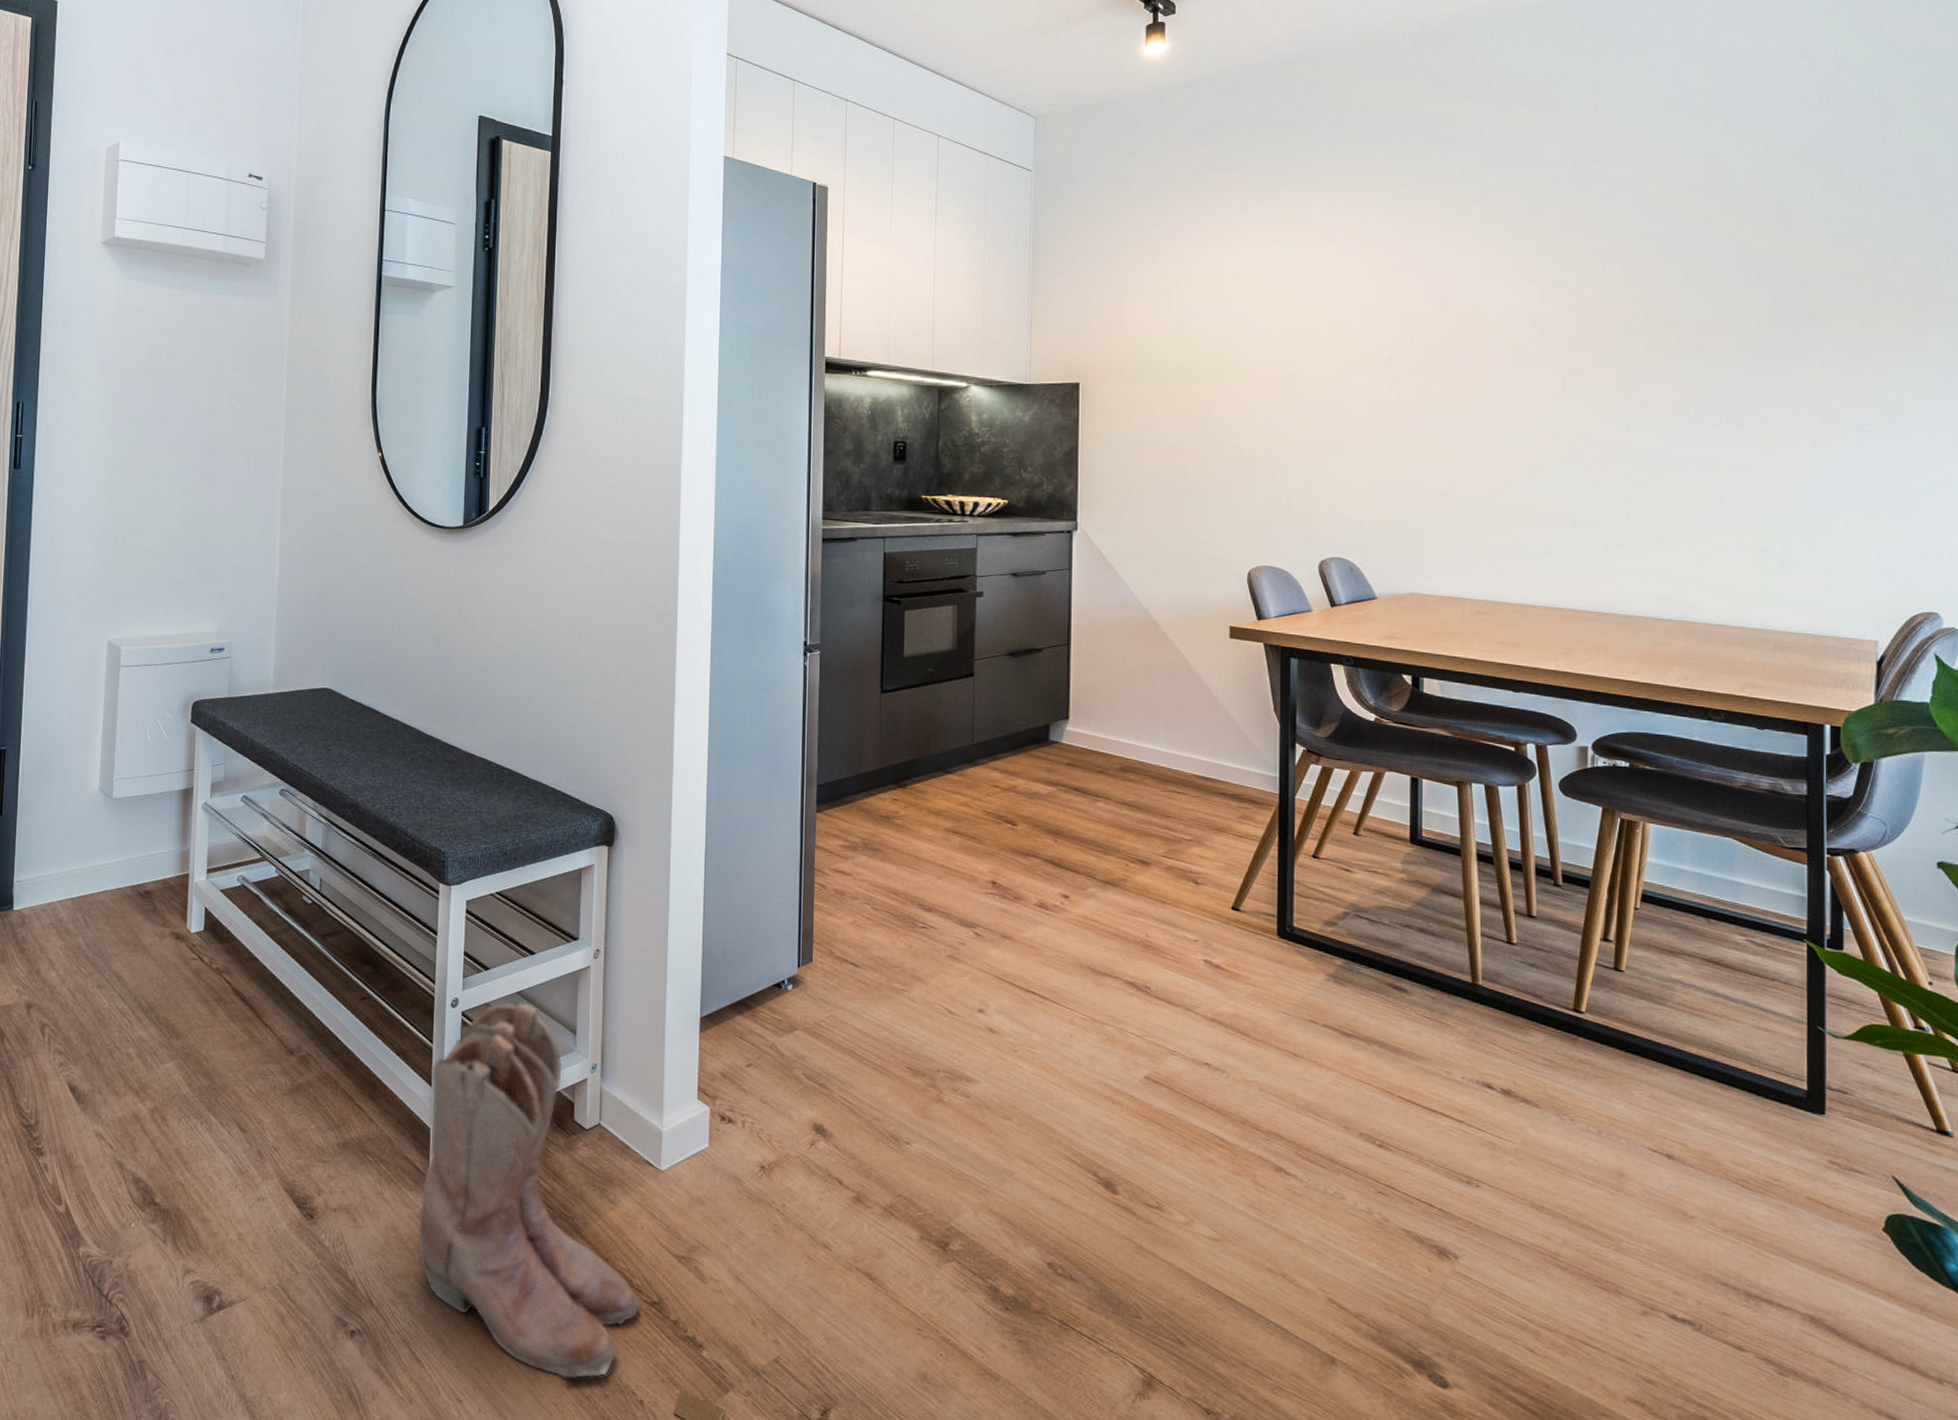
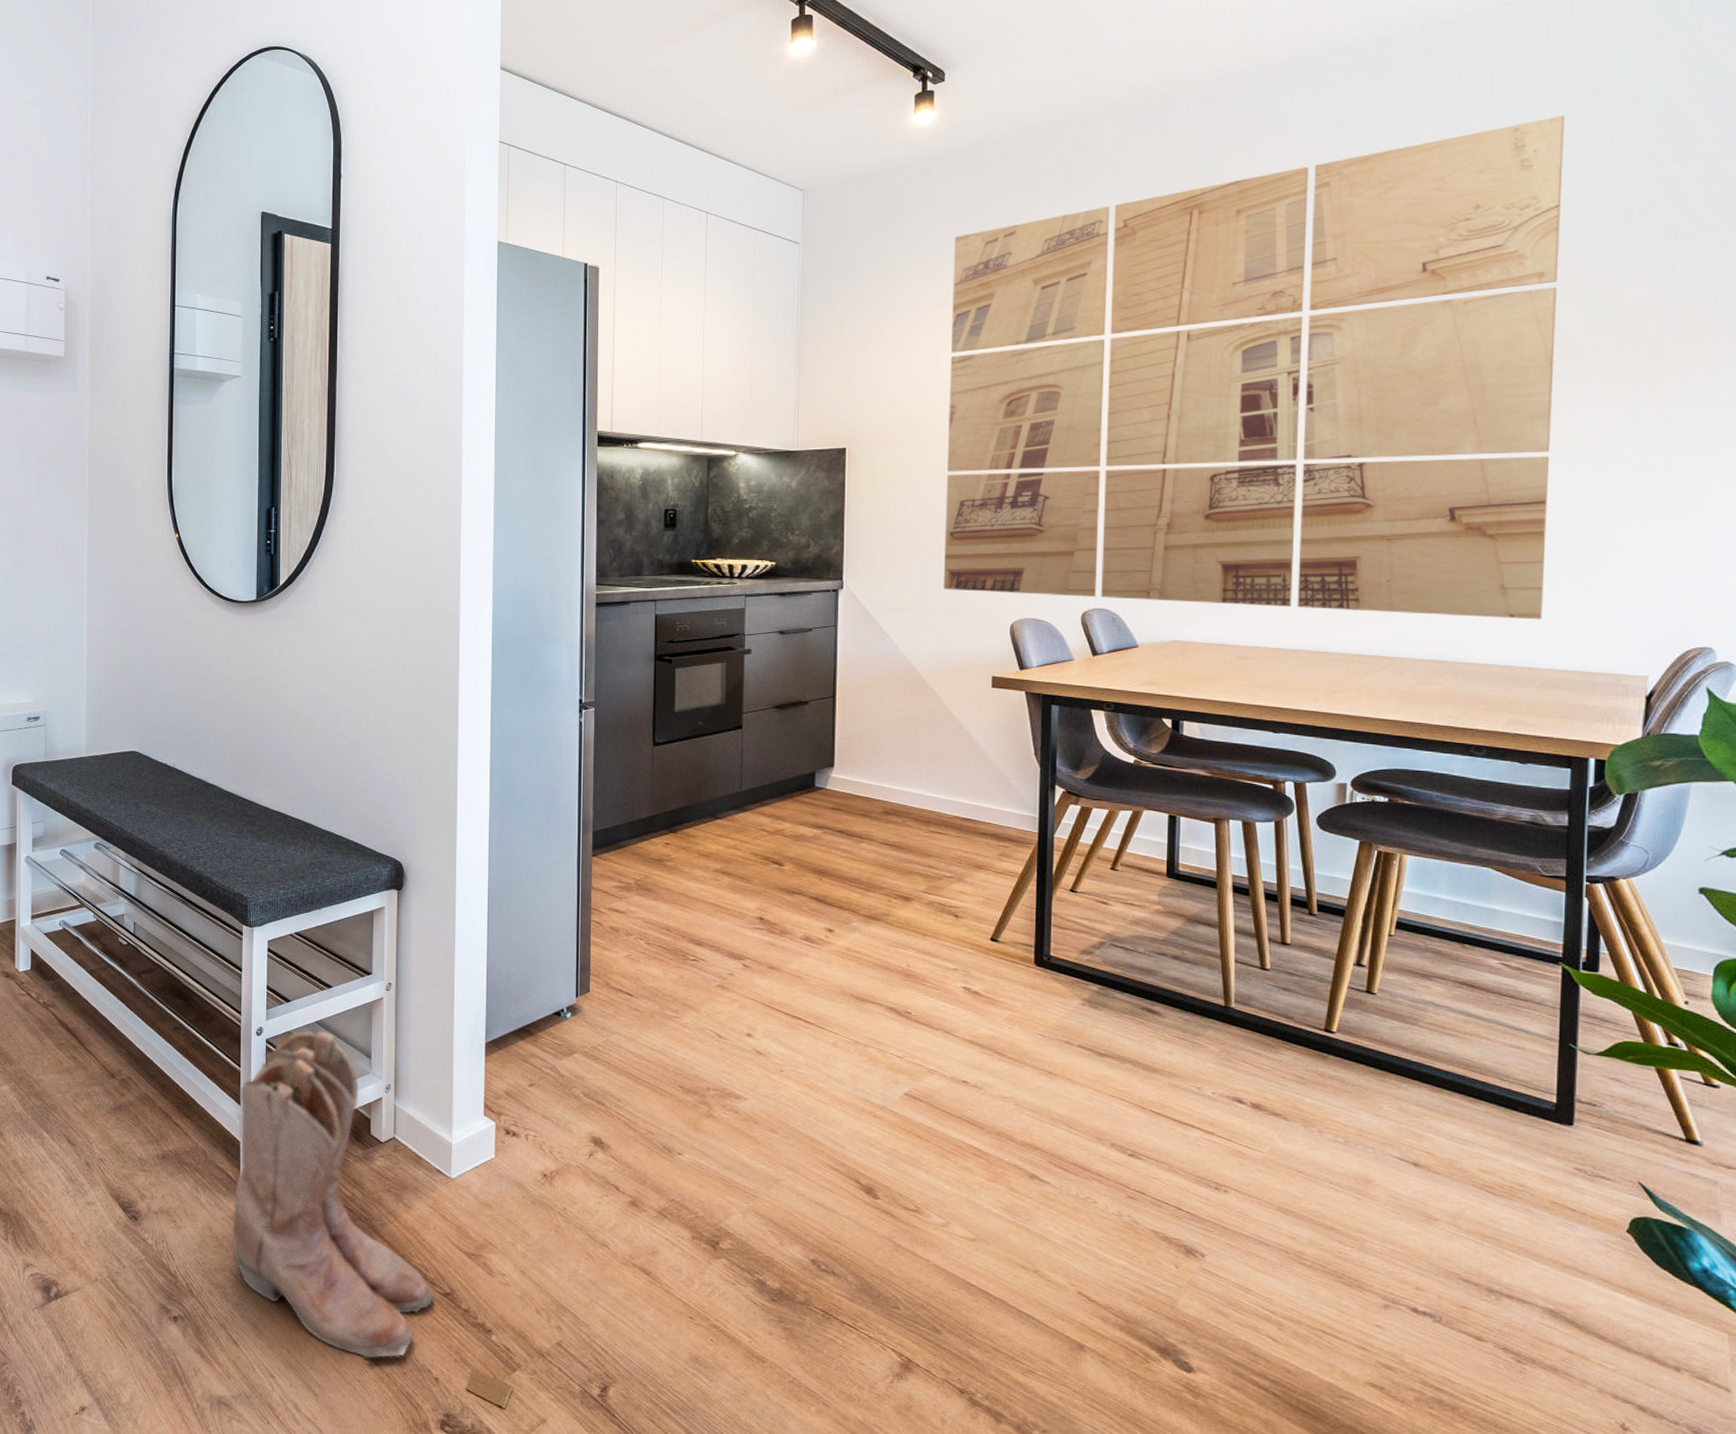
wall art: none [1179,75,1775,581] -> present [943,115,1565,620]

